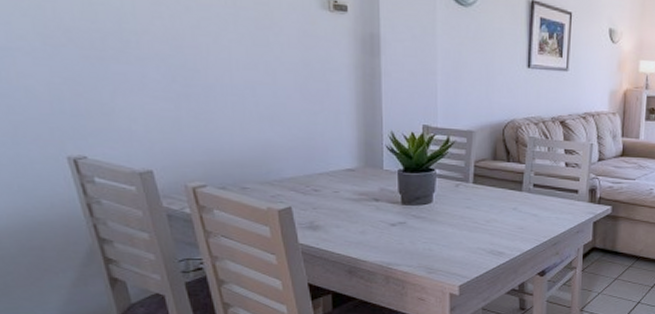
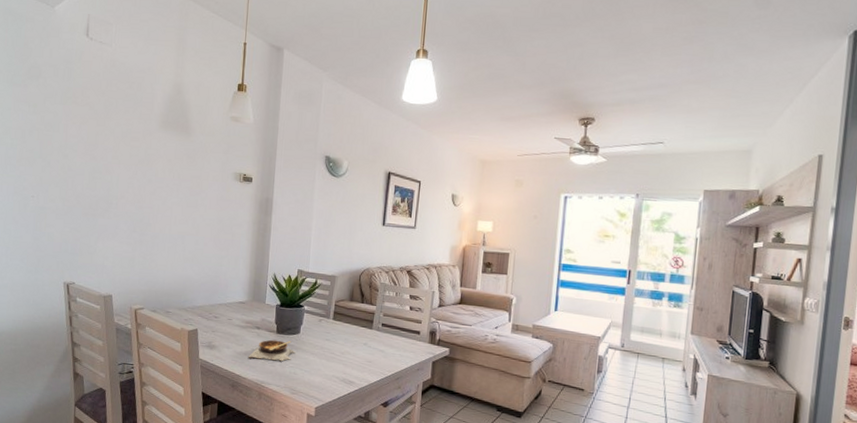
soup bowl: none [366,212,429,238] -> present [248,339,296,362]

